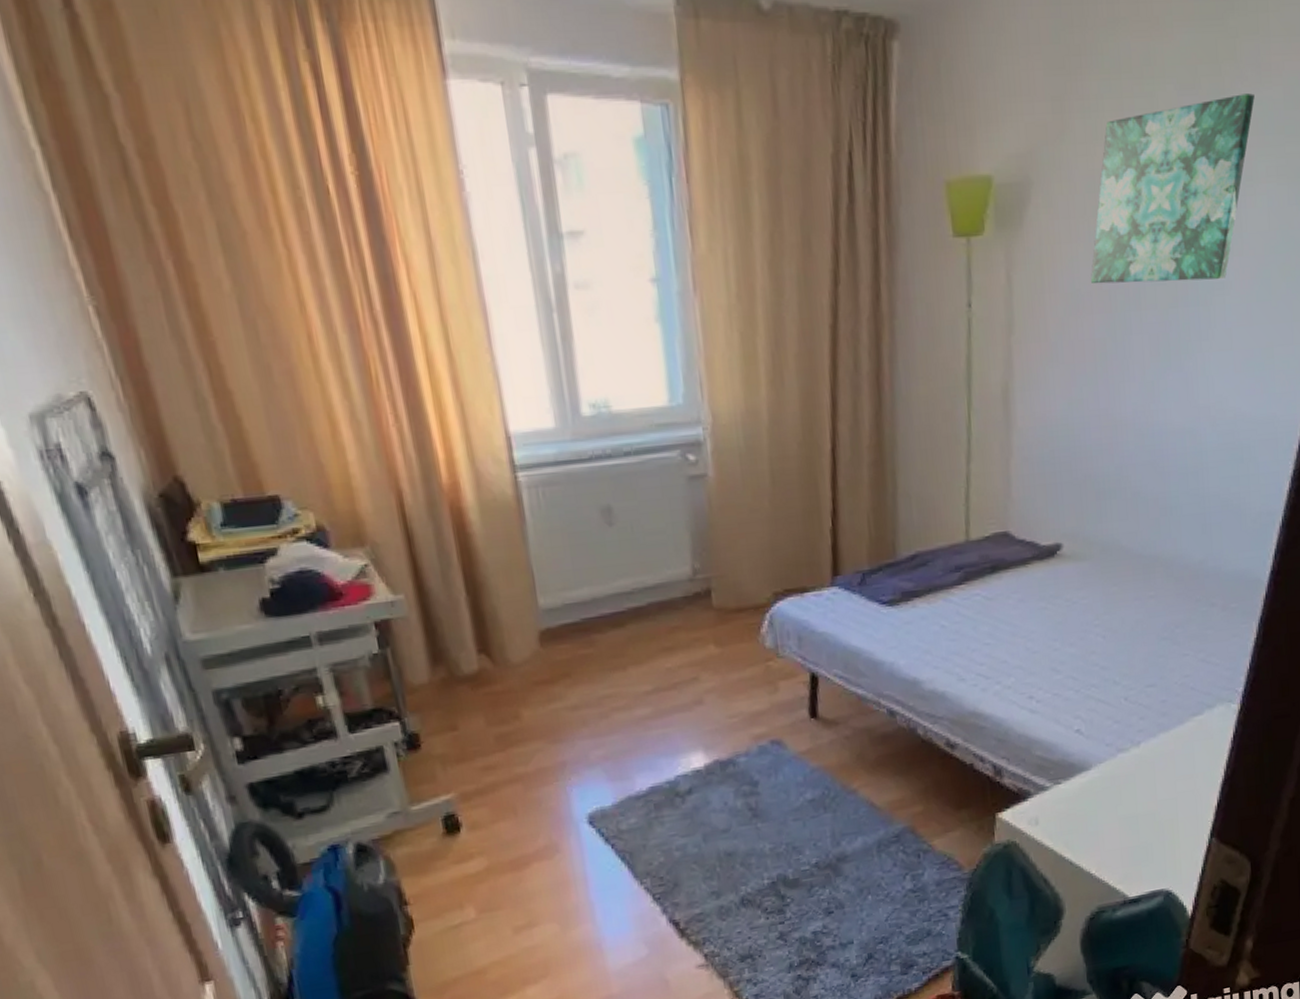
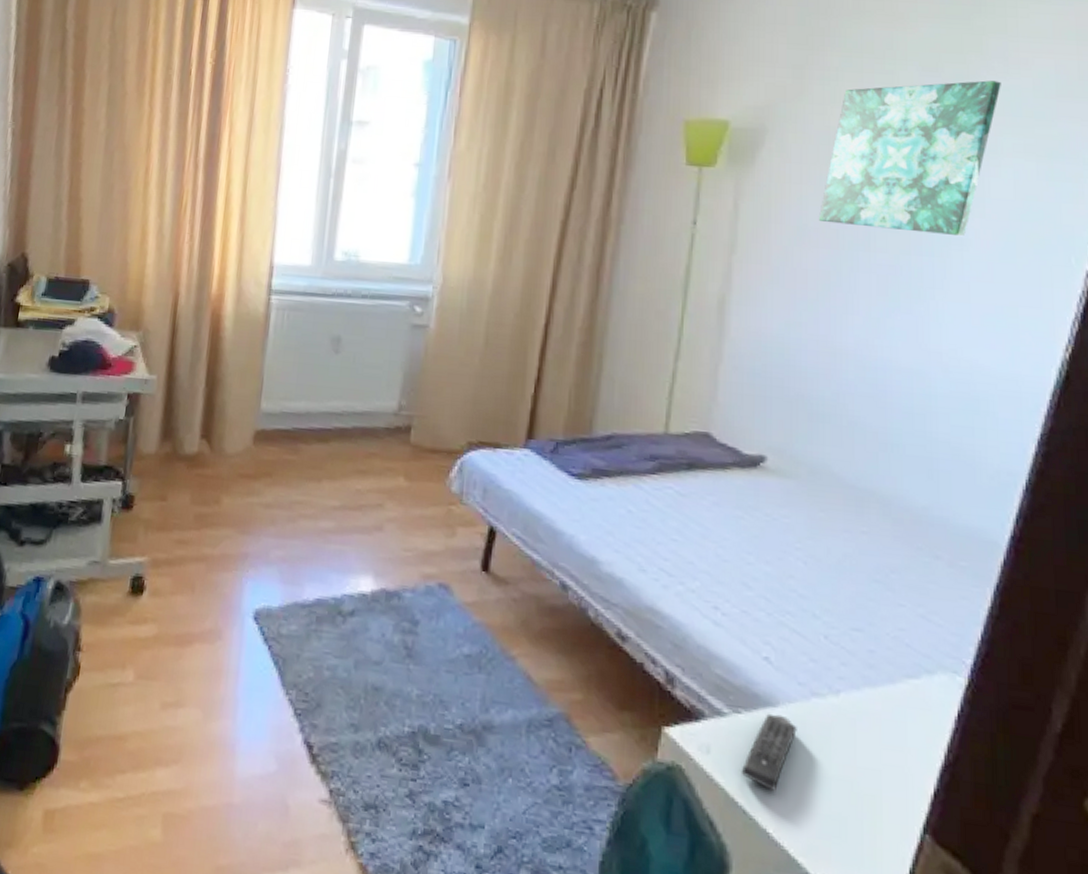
remote control: none [1065,775,1108,841] -> present [741,713,797,792]

